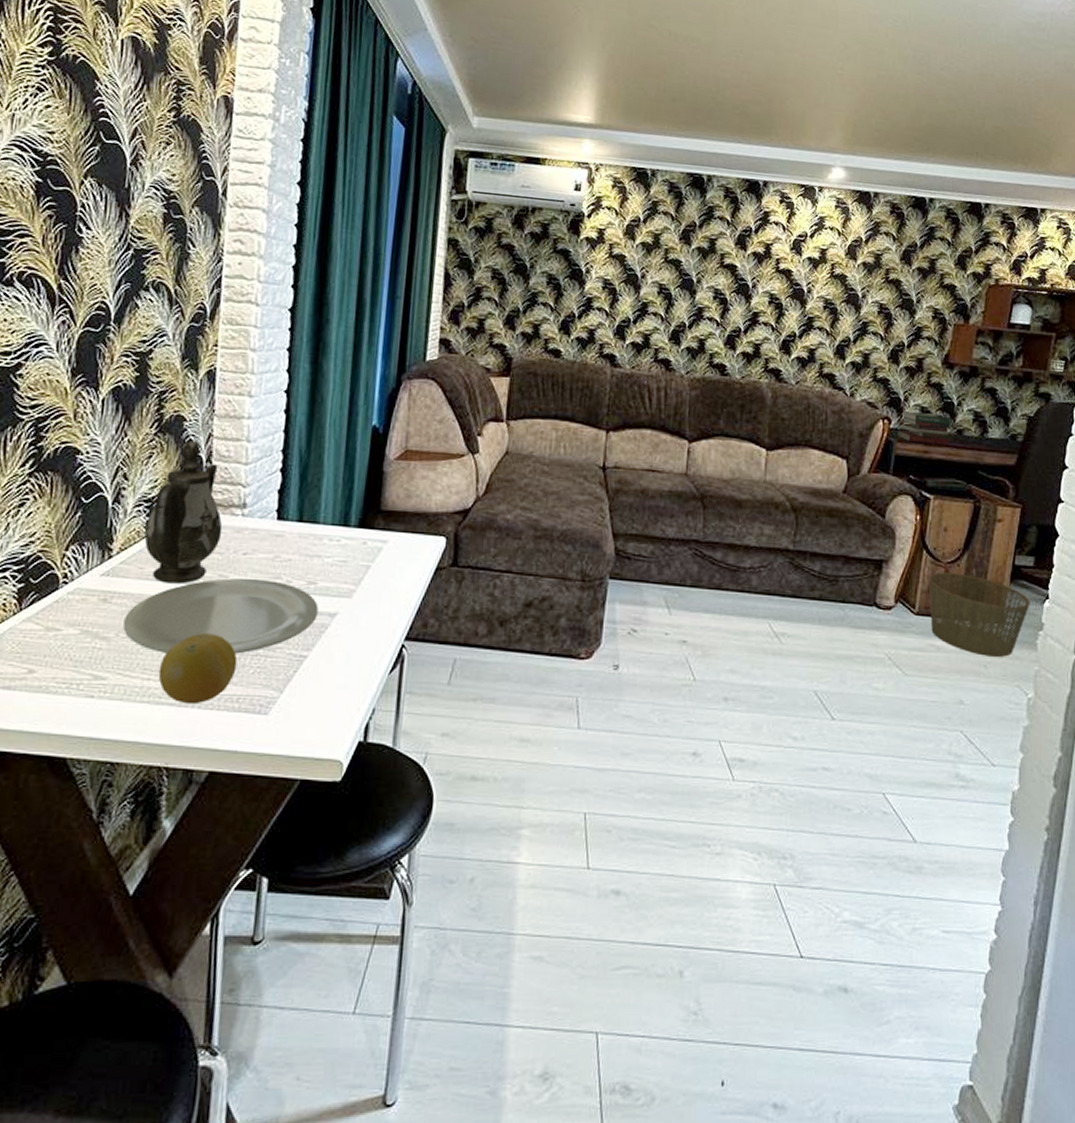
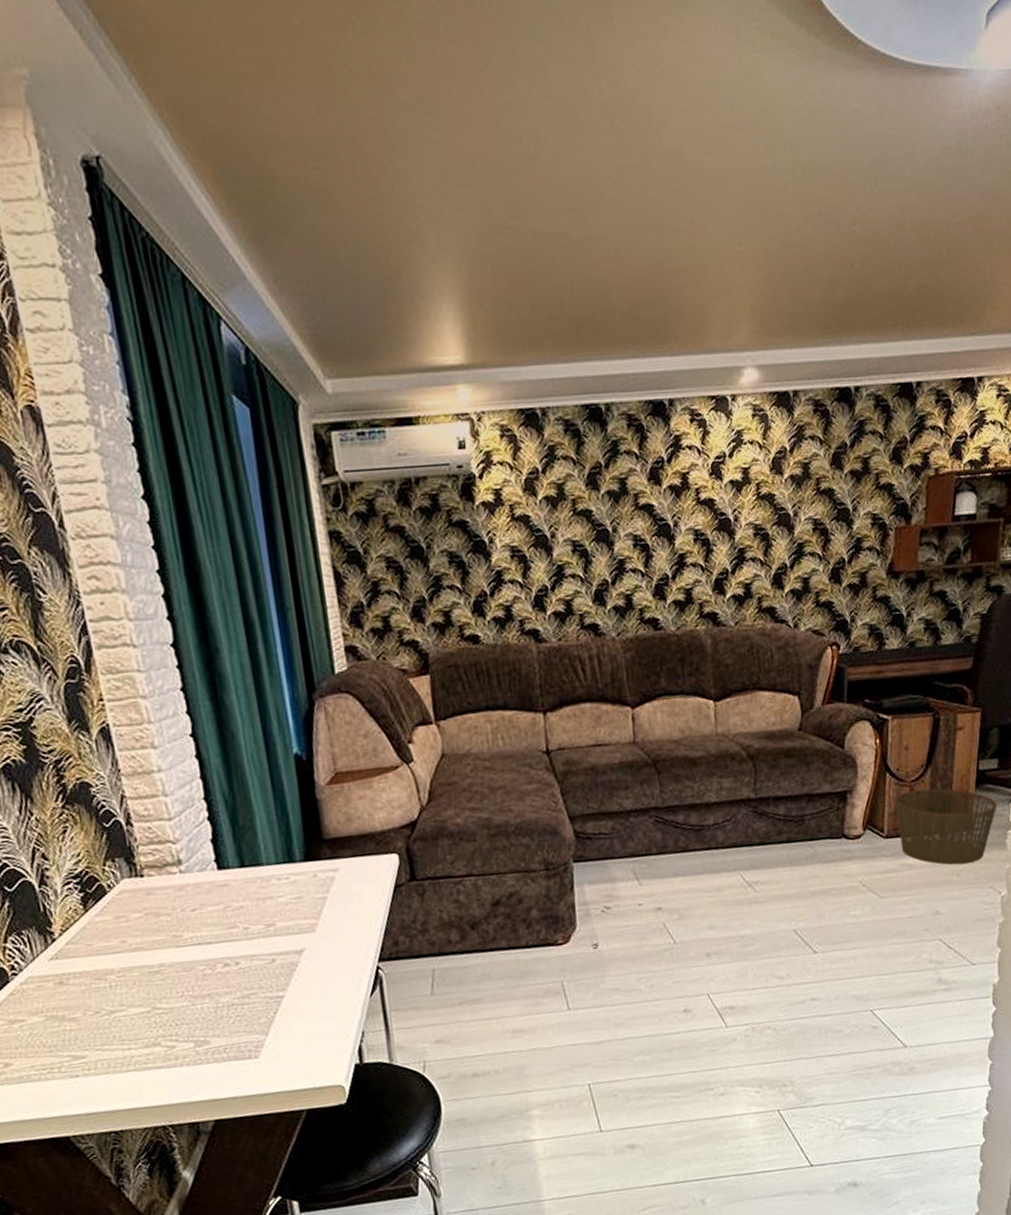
plate: present [122,578,319,654] -> none [86,930,285,1022]
teapot: present [144,440,223,584] -> none [81,806,164,955]
fruit: present [158,633,238,705] -> none [136,993,216,1064]
books: present [897,410,953,445] -> none [847,629,904,665]

